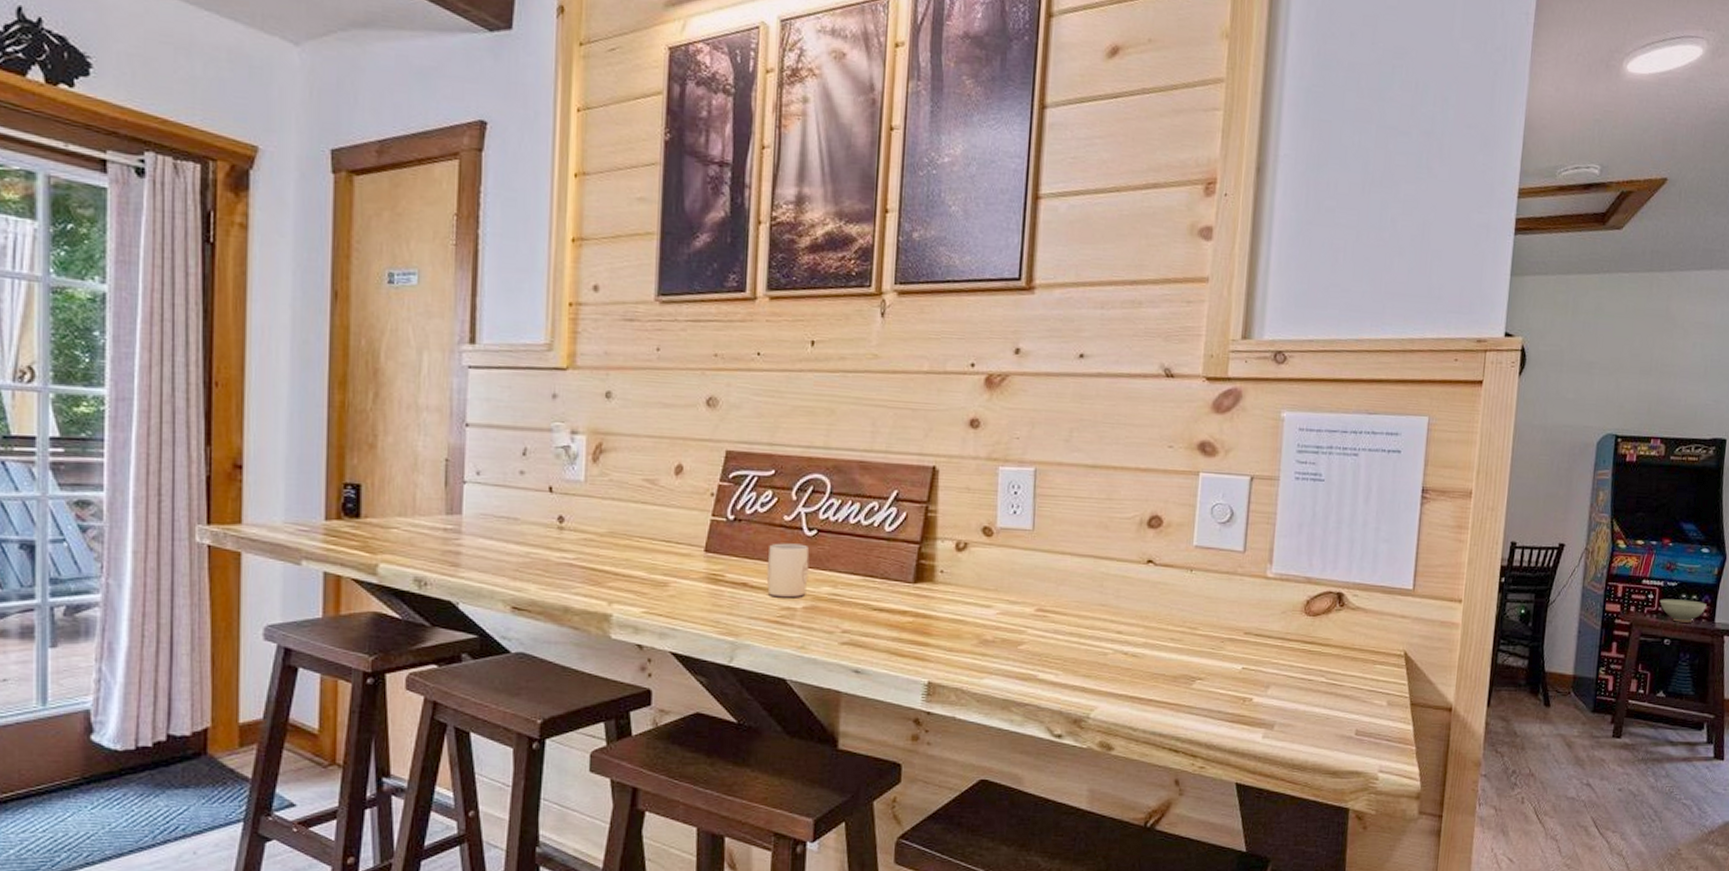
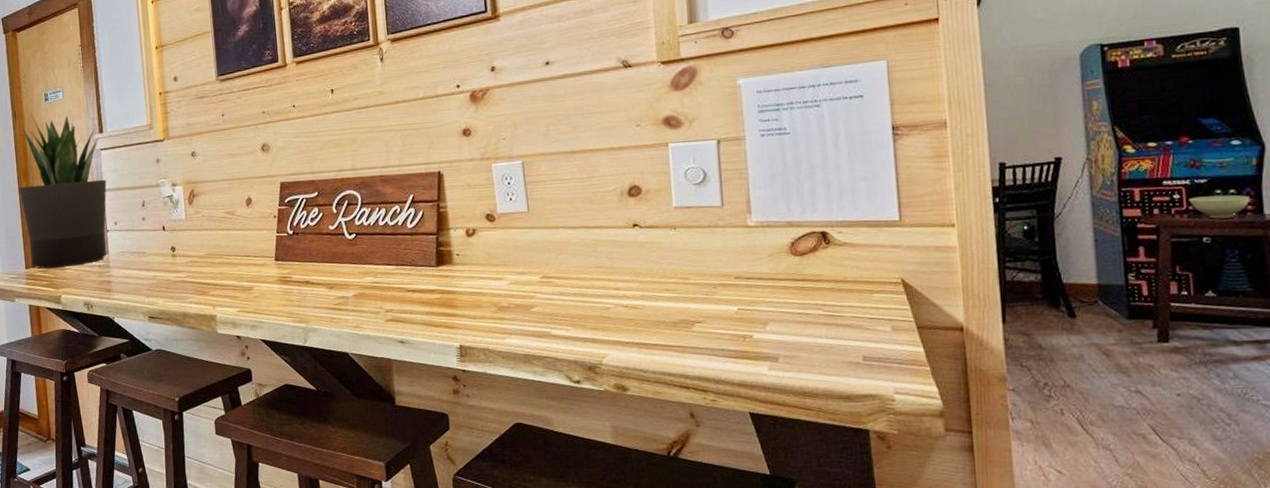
planter: none [328,297,471,525] -> present [18,113,107,269]
mug: present [766,543,810,598] -> none [321,246,354,290]

